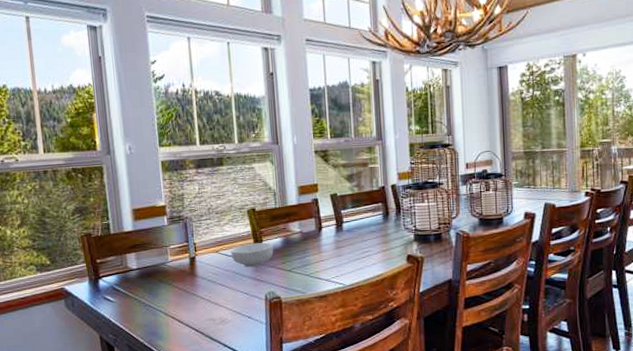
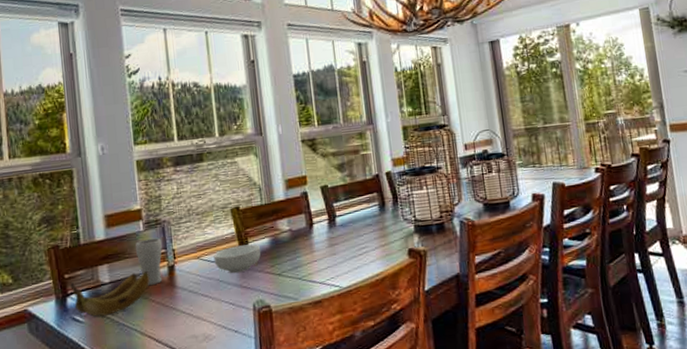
banana: none [102,260,173,297] -> present [70,270,150,316]
drinking glass: none [160,232,185,273] -> present [135,238,163,285]

